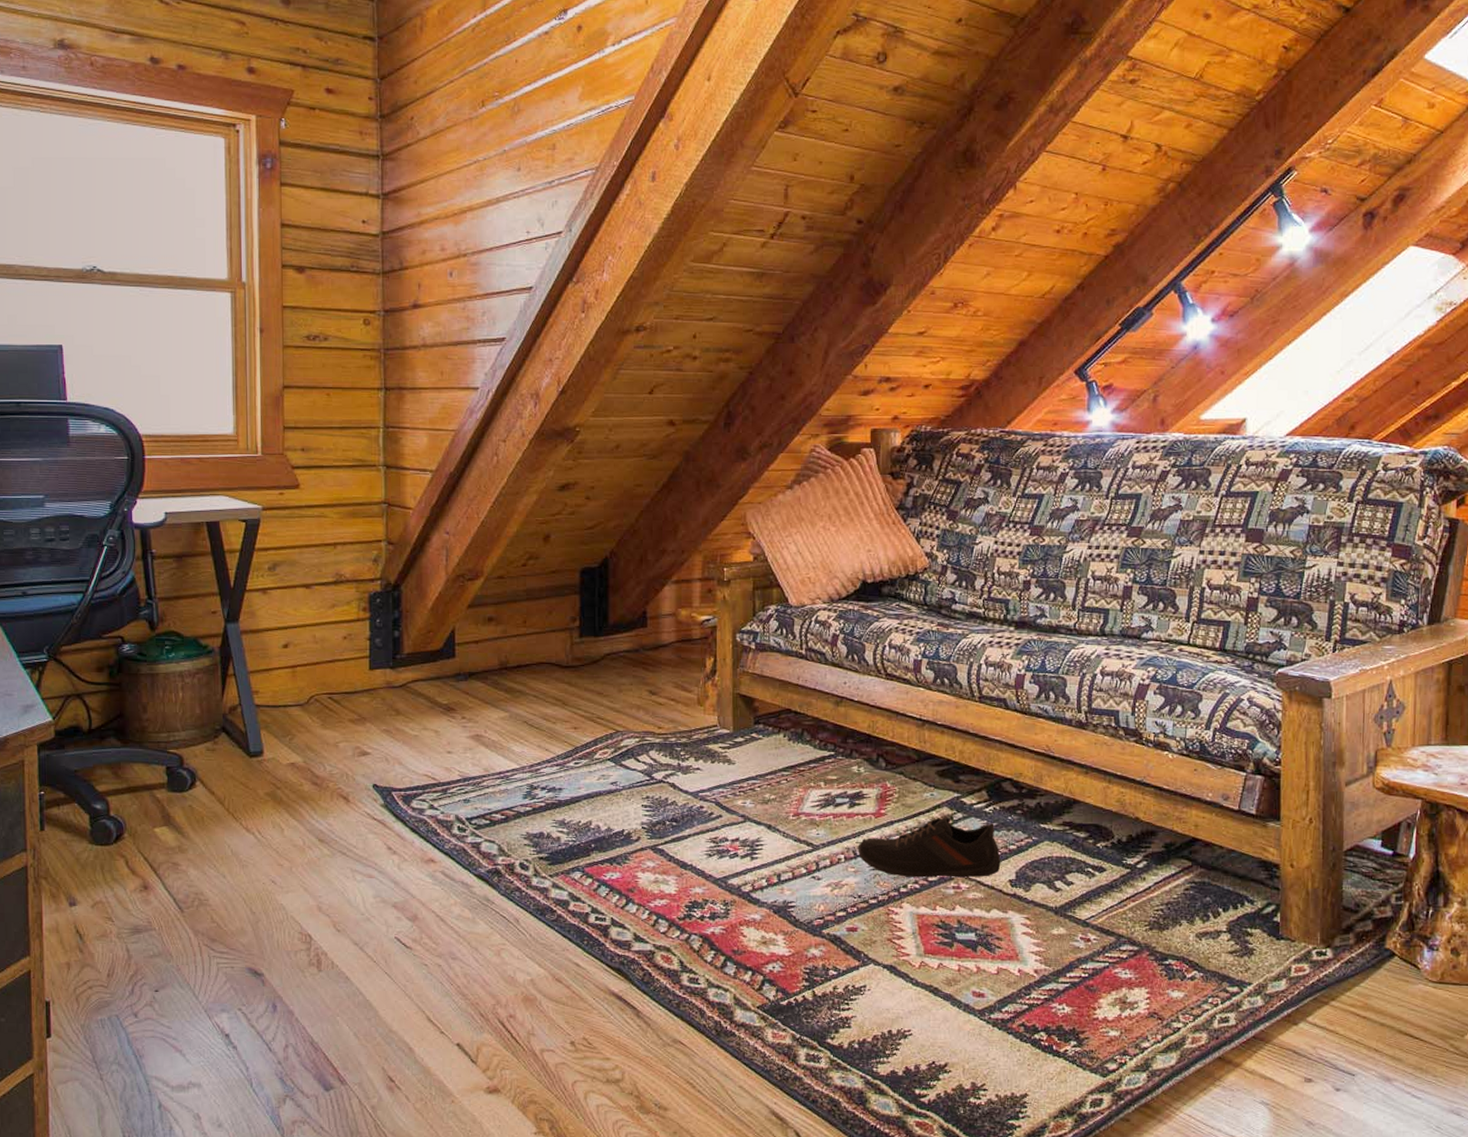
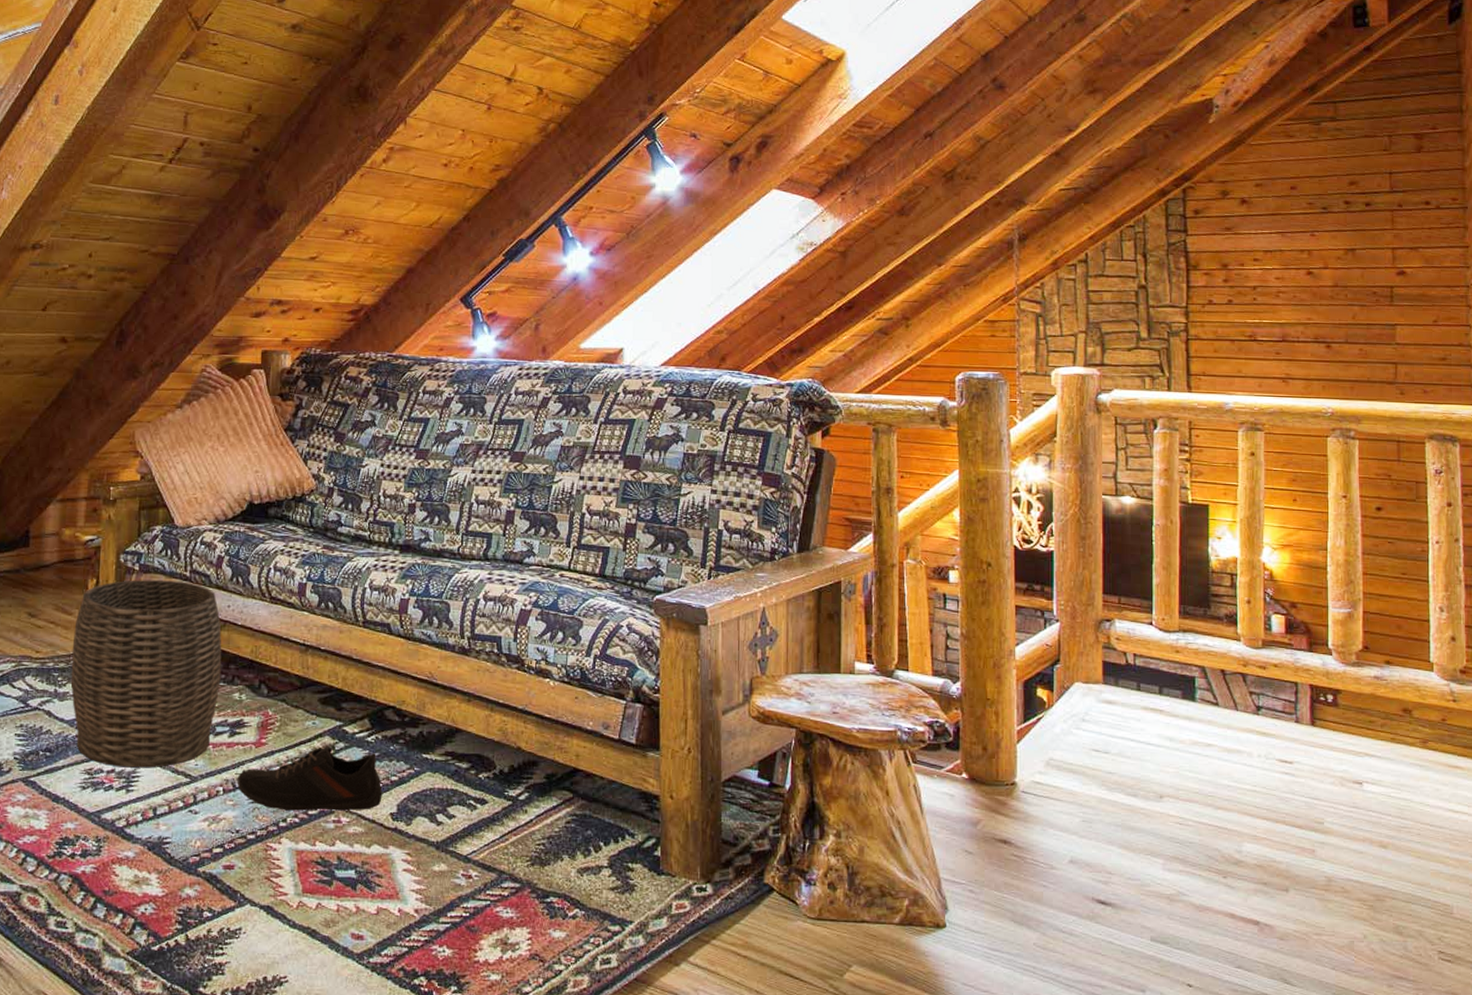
woven basket: none [693,658,840,837] -> present [70,580,222,768]

